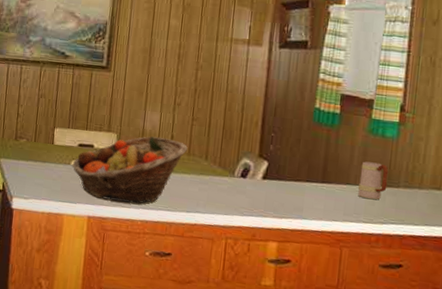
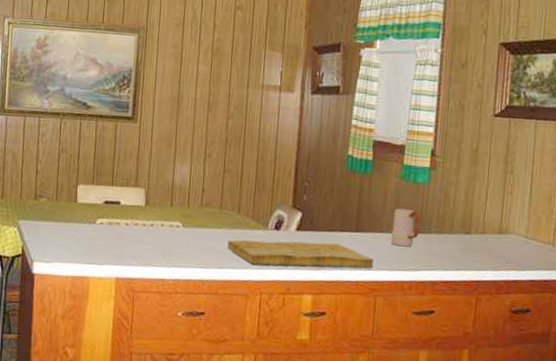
fruit basket: present [72,136,188,204] -> none [97,189,219,262]
cutting board: none [194,185,340,219] -> present [227,239,373,268]

